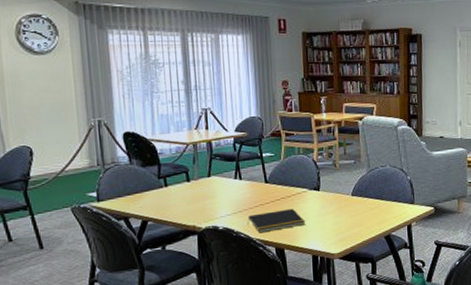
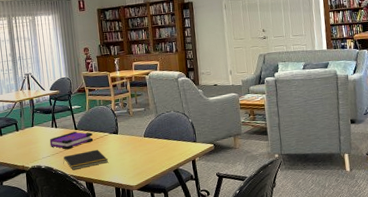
board game: none [231,185,288,208] -> present [49,131,93,150]

